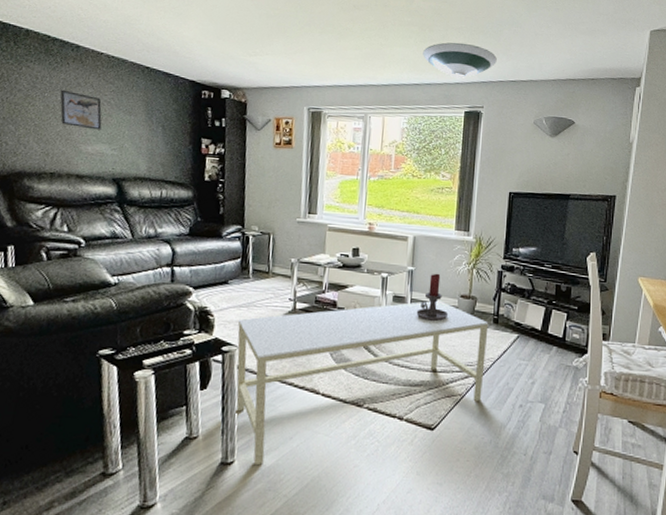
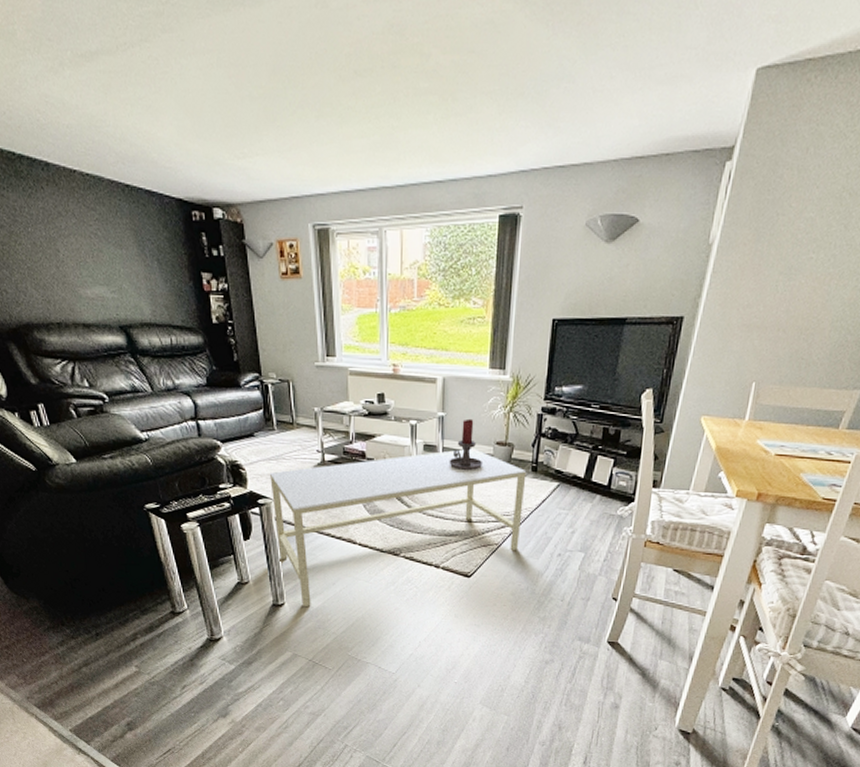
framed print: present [60,89,102,130] -> none [43,222,95,270]
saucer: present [423,42,497,79] -> none [445,114,541,170]

